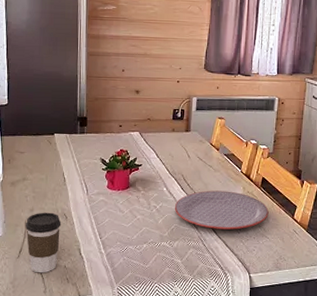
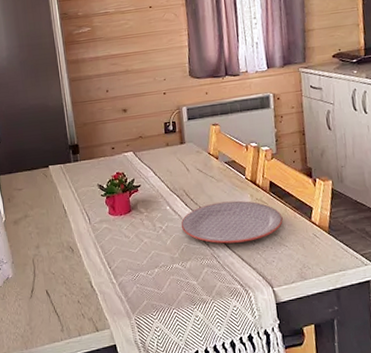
coffee cup: present [25,212,62,273] -> none [33,247,70,312]

